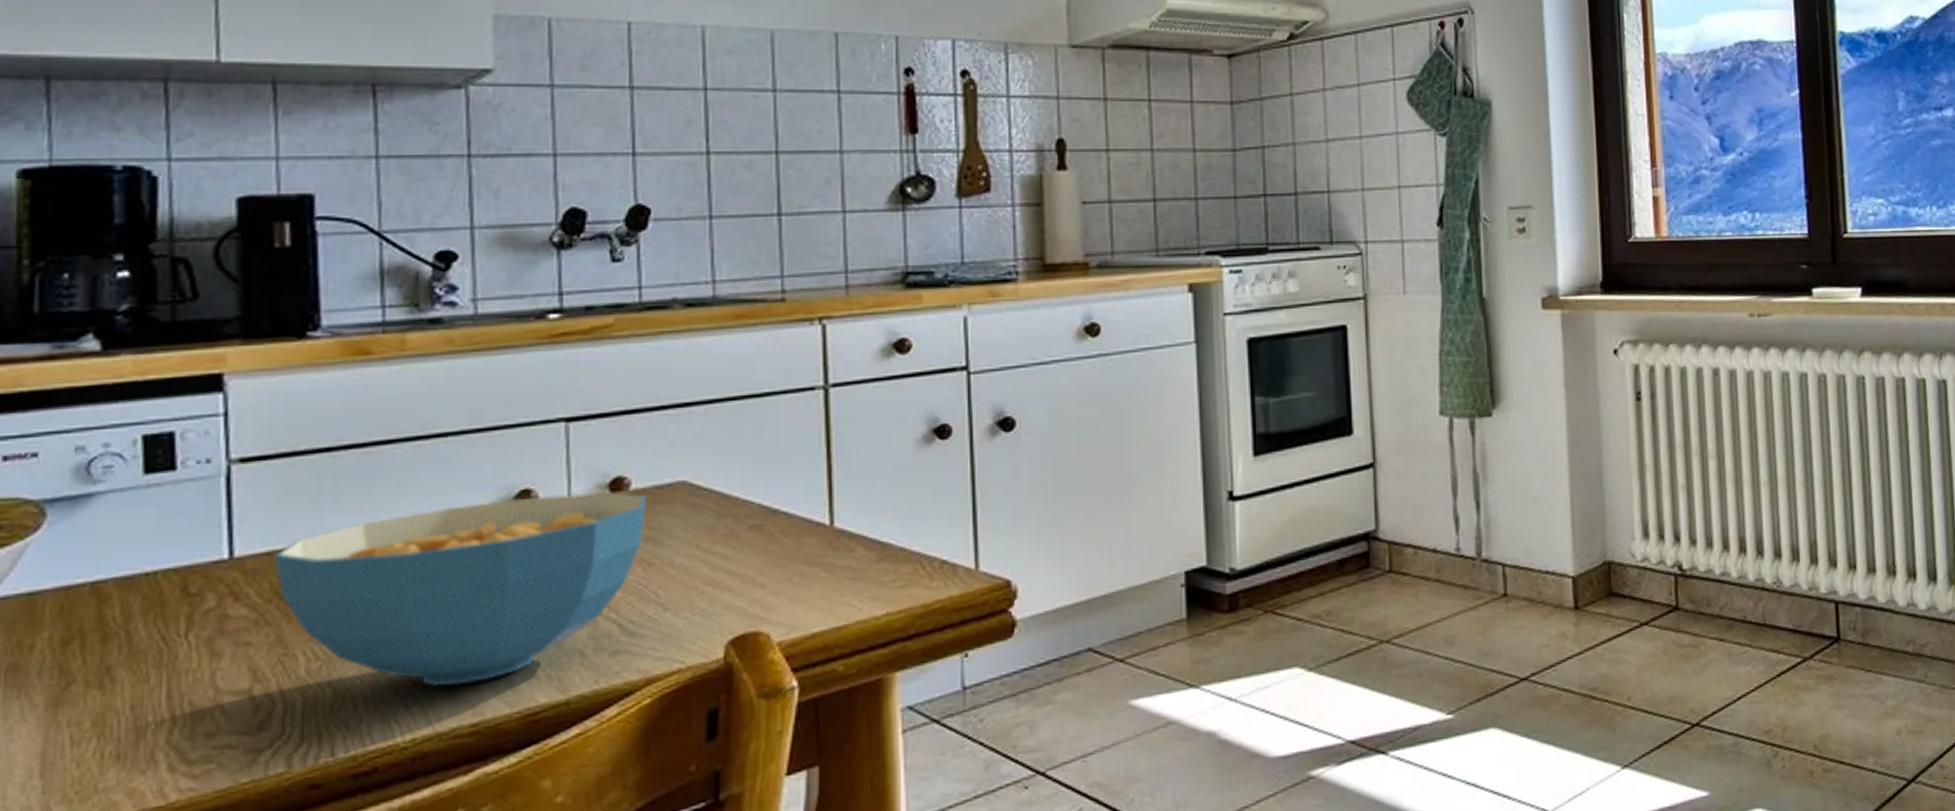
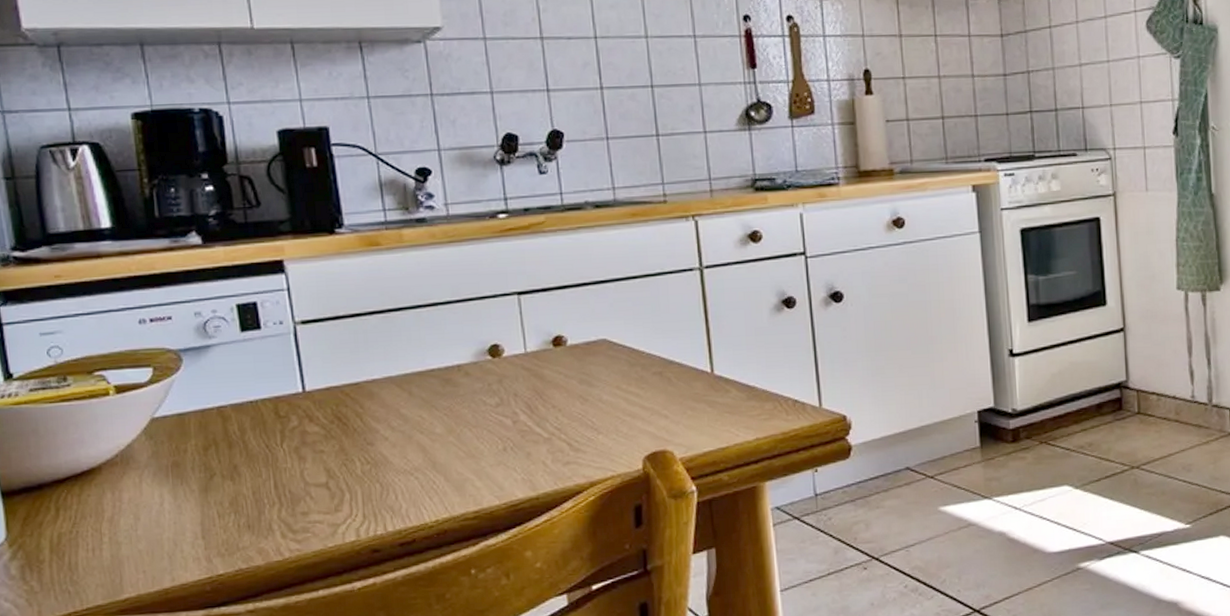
cereal bowl: present [274,492,646,686] -> none [332,347,580,484]

